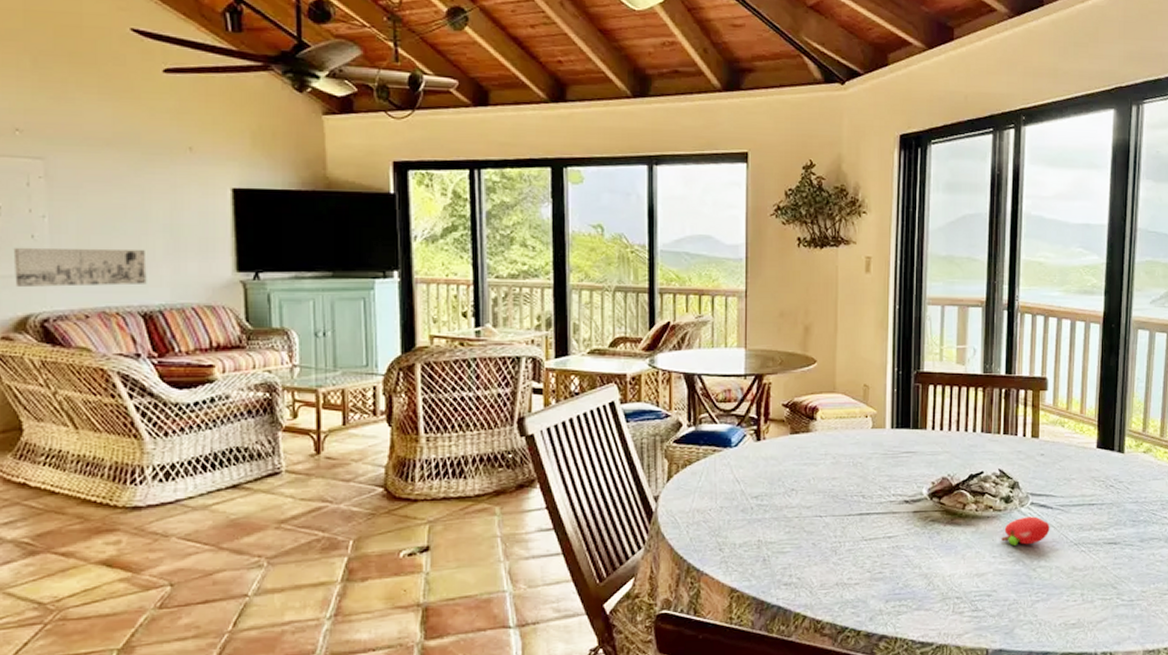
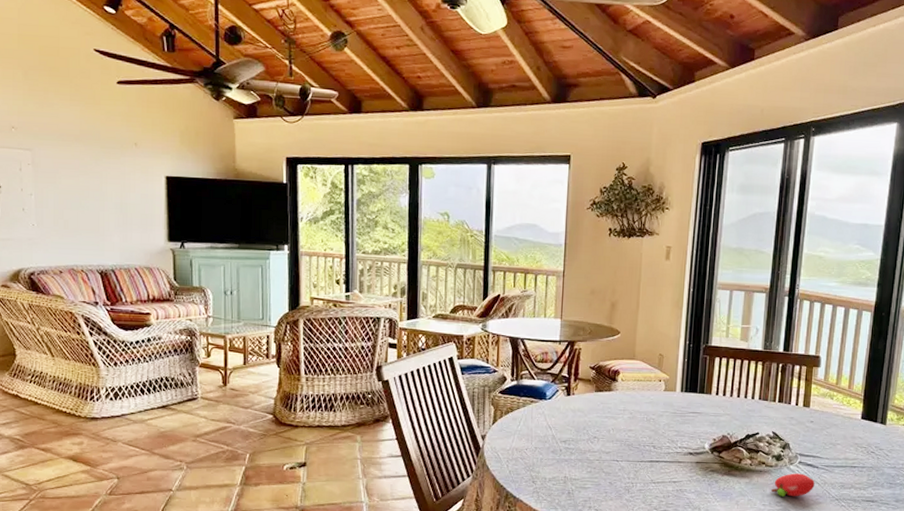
wall art: present [13,248,147,287] -> none [10,218,103,249]

